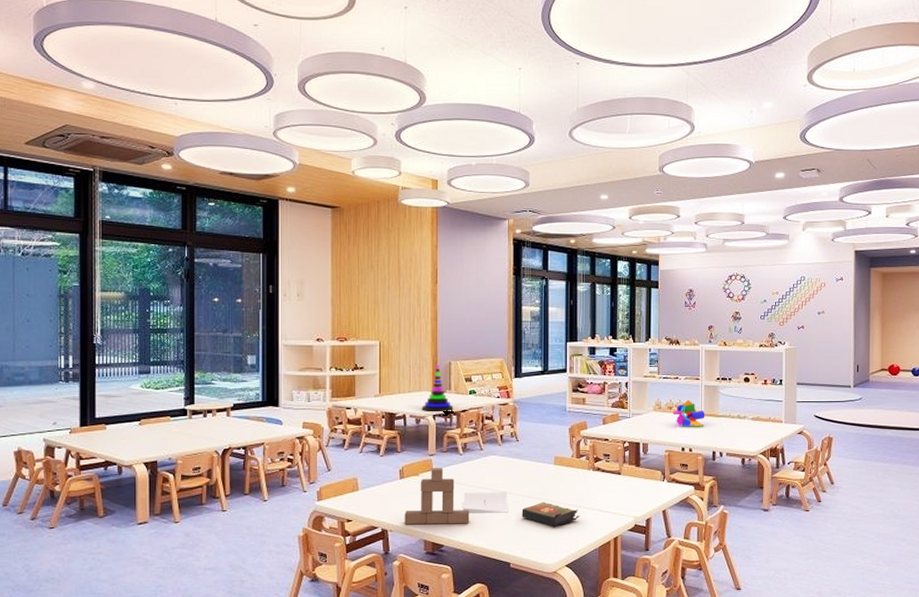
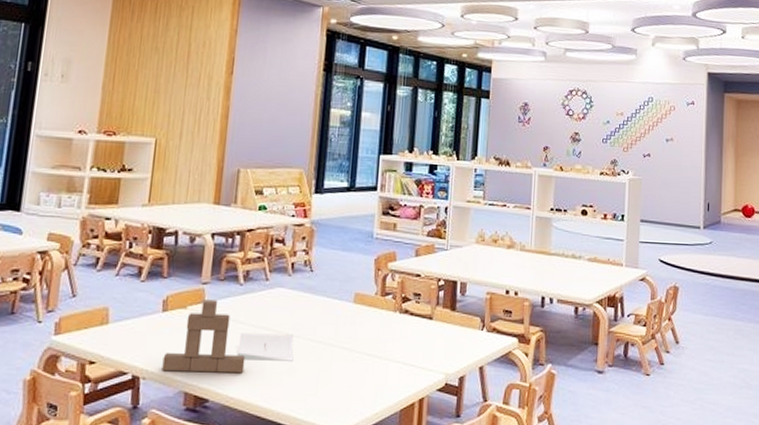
stacking toy: present [421,365,454,411] -> none [198,172,238,230]
book: present [522,502,580,528] -> none [309,349,380,384]
toy block set: present [672,399,705,427] -> none [497,232,535,266]

